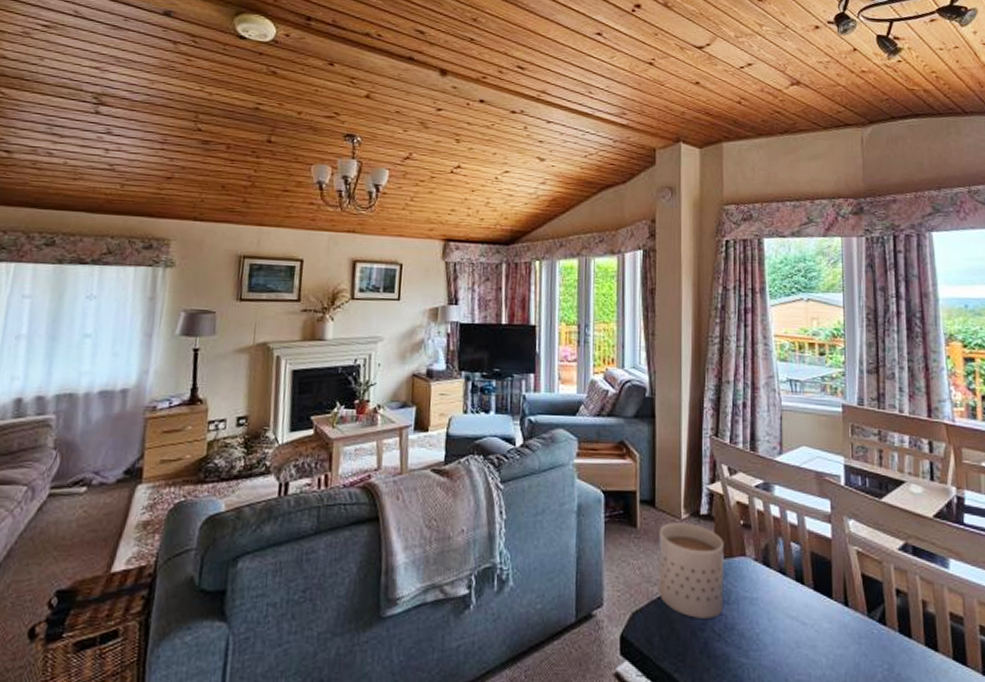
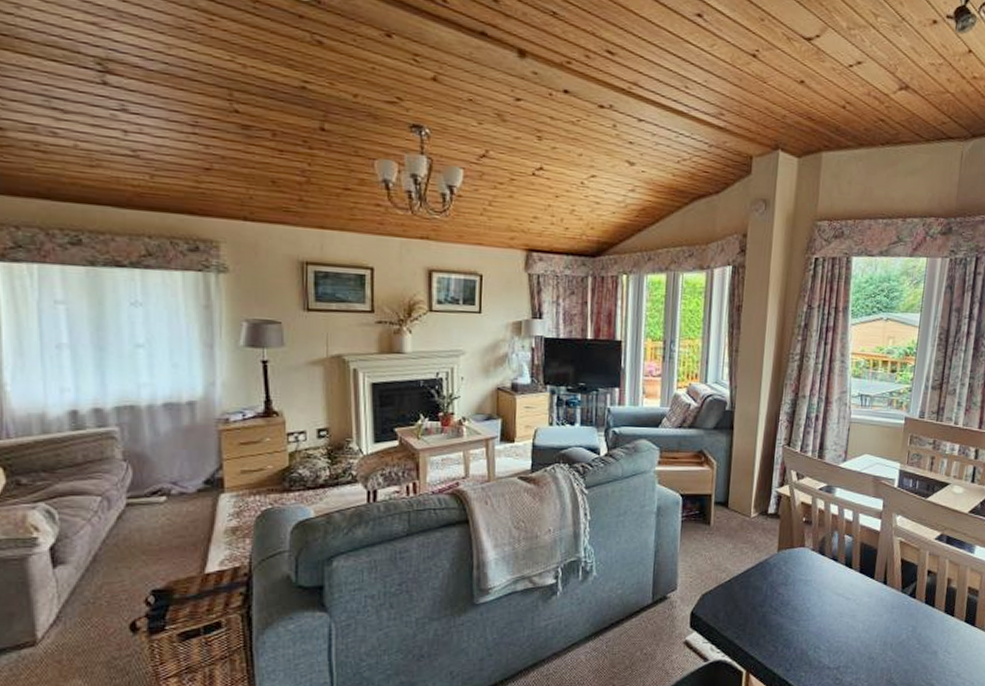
mug: present [658,522,724,619] -> none [726,520,787,597]

